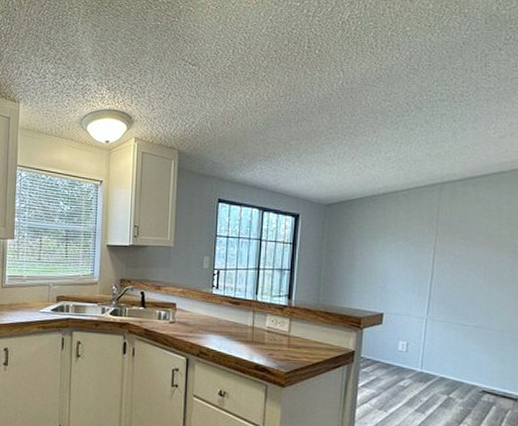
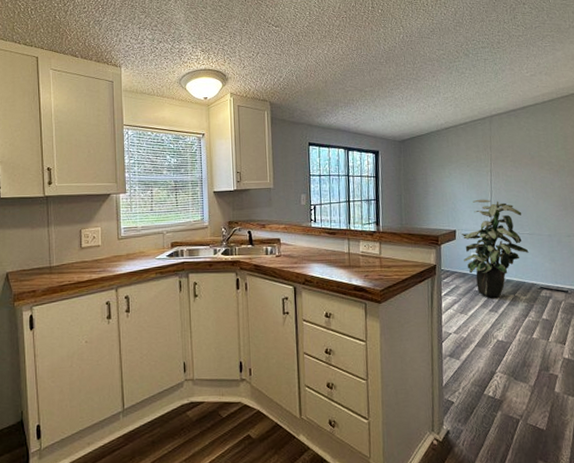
indoor plant: none [389,280,472,397] -> present [461,199,529,298]

